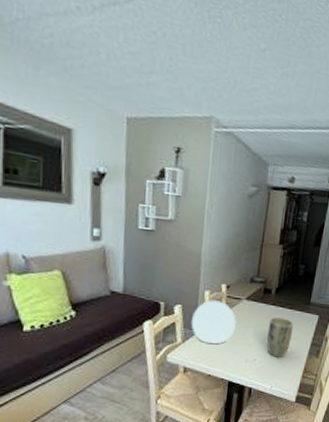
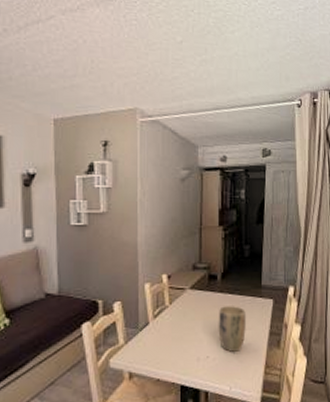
plate: present [191,300,236,345] -> none [132,293,182,344]

